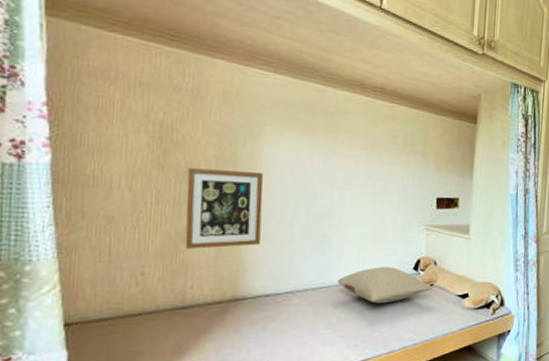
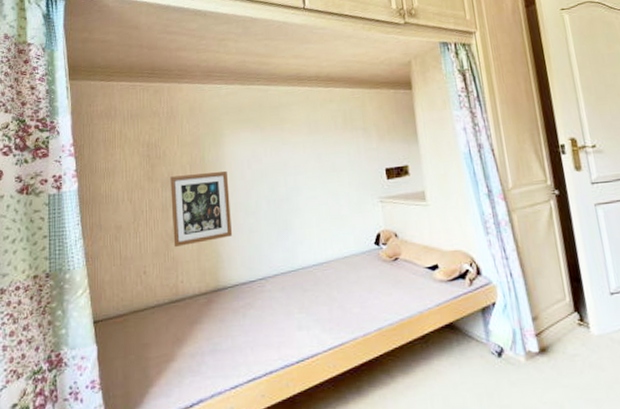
pillow: present [337,266,433,304] -> none [303,243,399,284]

